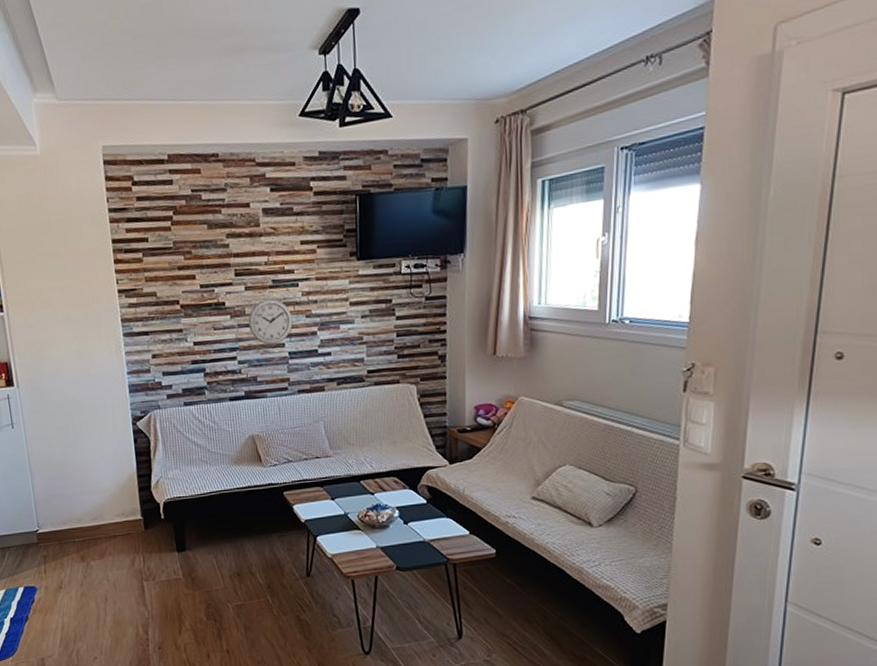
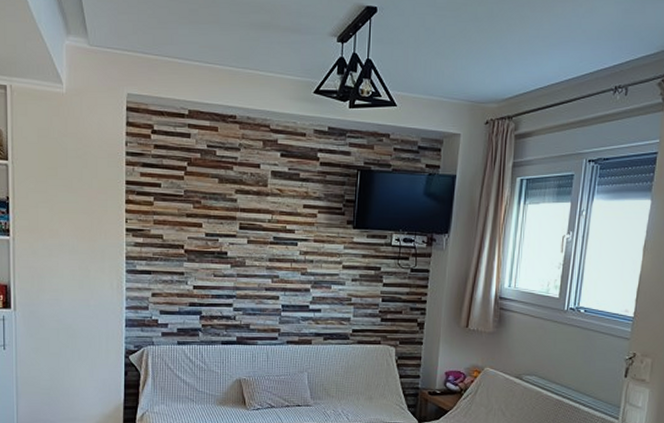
wall clock: present [248,298,293,345] -> none [247,253,289,296]

